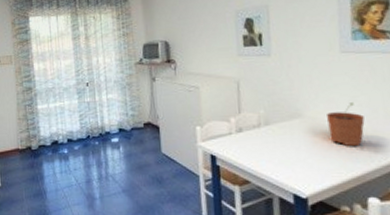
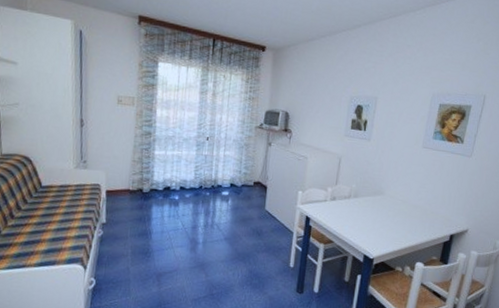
plant pot: present [327,102,365,146] -> none [400,188,427,222]

